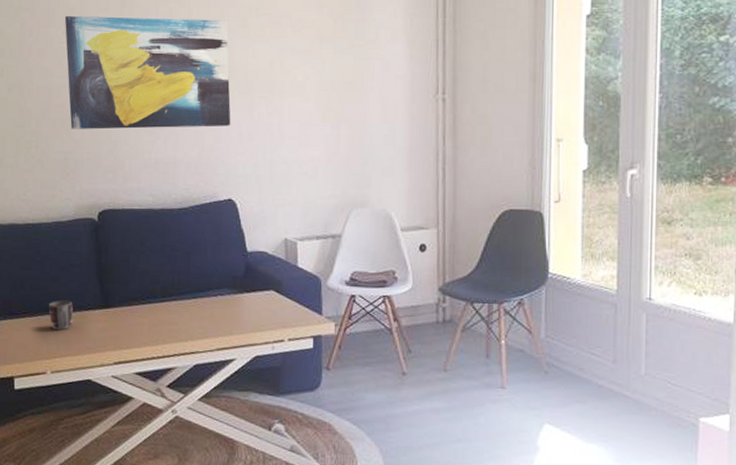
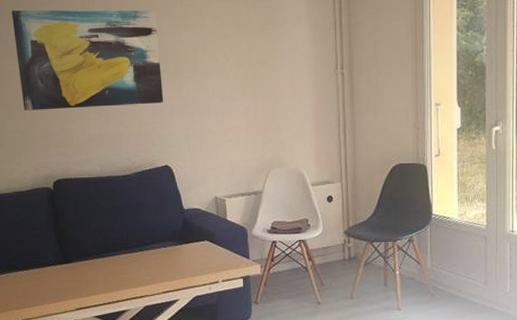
mug: present [48,300,73,330] -> none [15,258,37,284]

